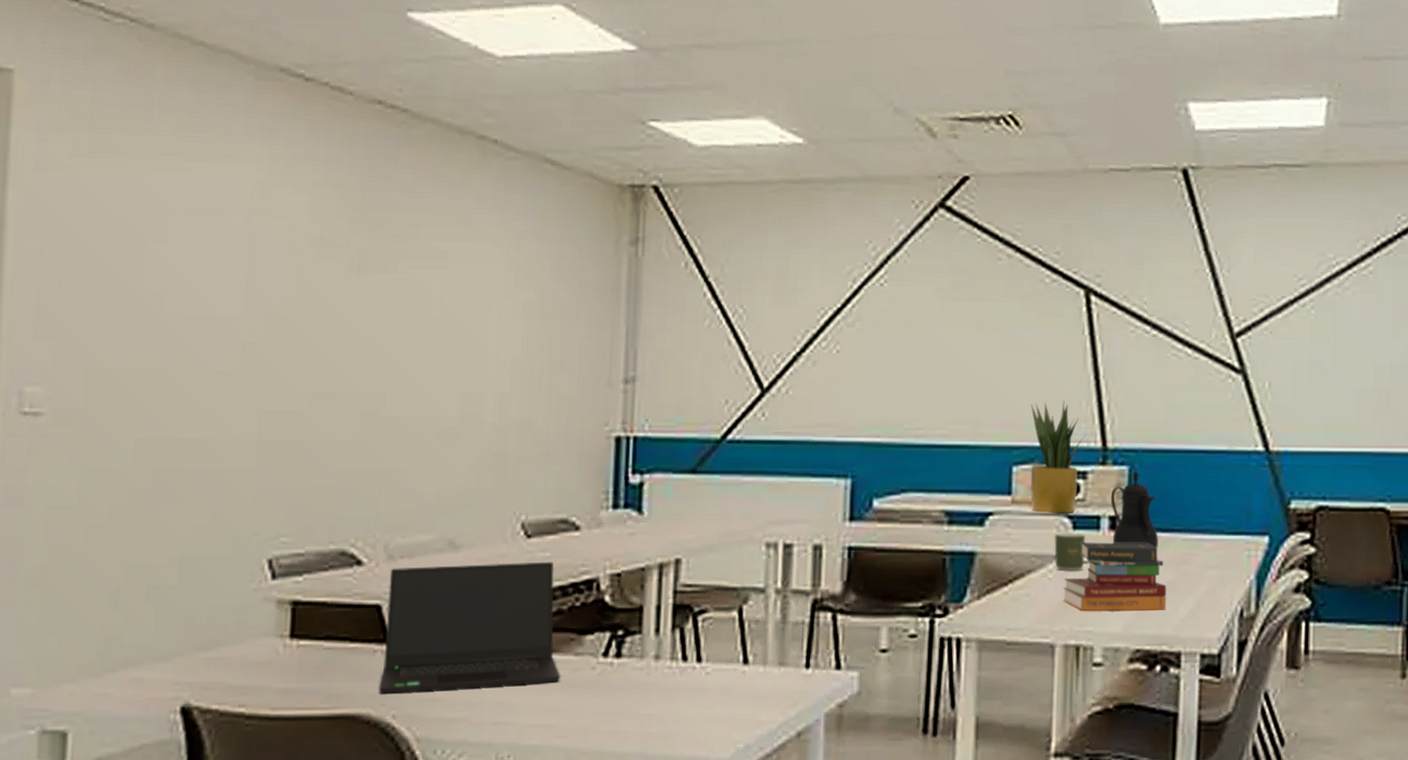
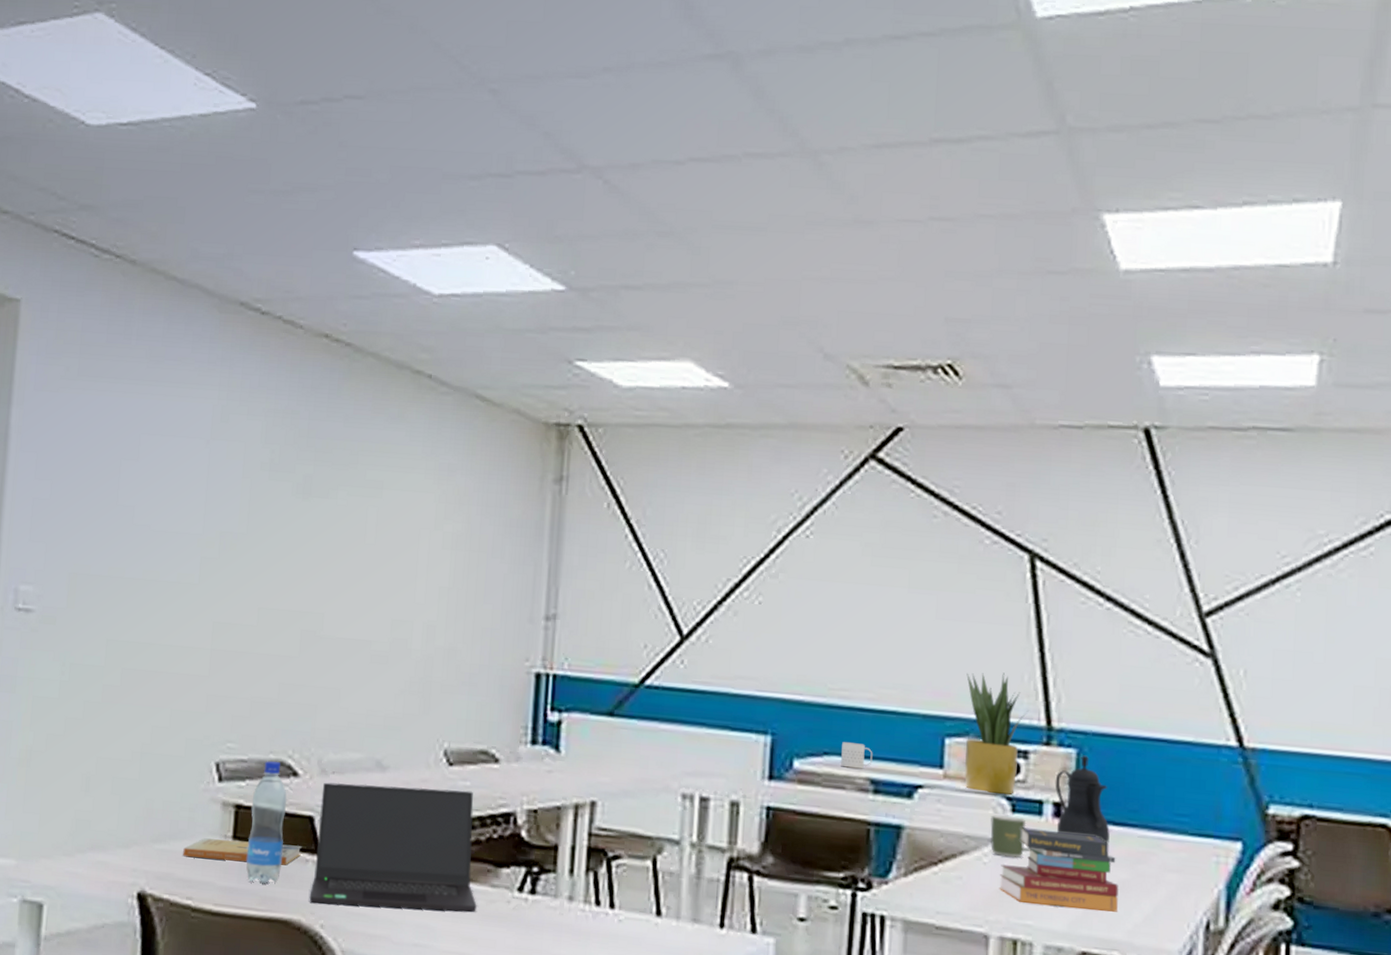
book: none [233,637,369,663] -> present [183,838,302,865]
bottle: none [307,552,350,681] -> present [246,761,287,884]
mug: none [917,478,947,502] -> present [841,742,873,769]

